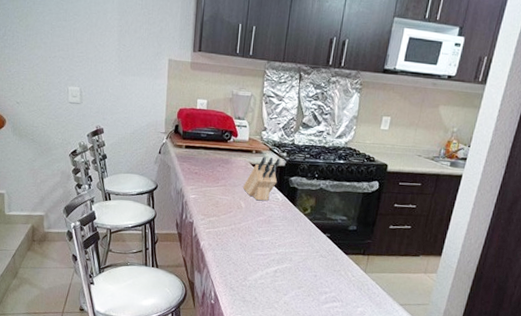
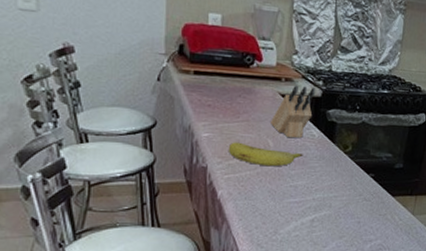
fruit: none [209,202,269,224] -> present [228,142,303,167]

